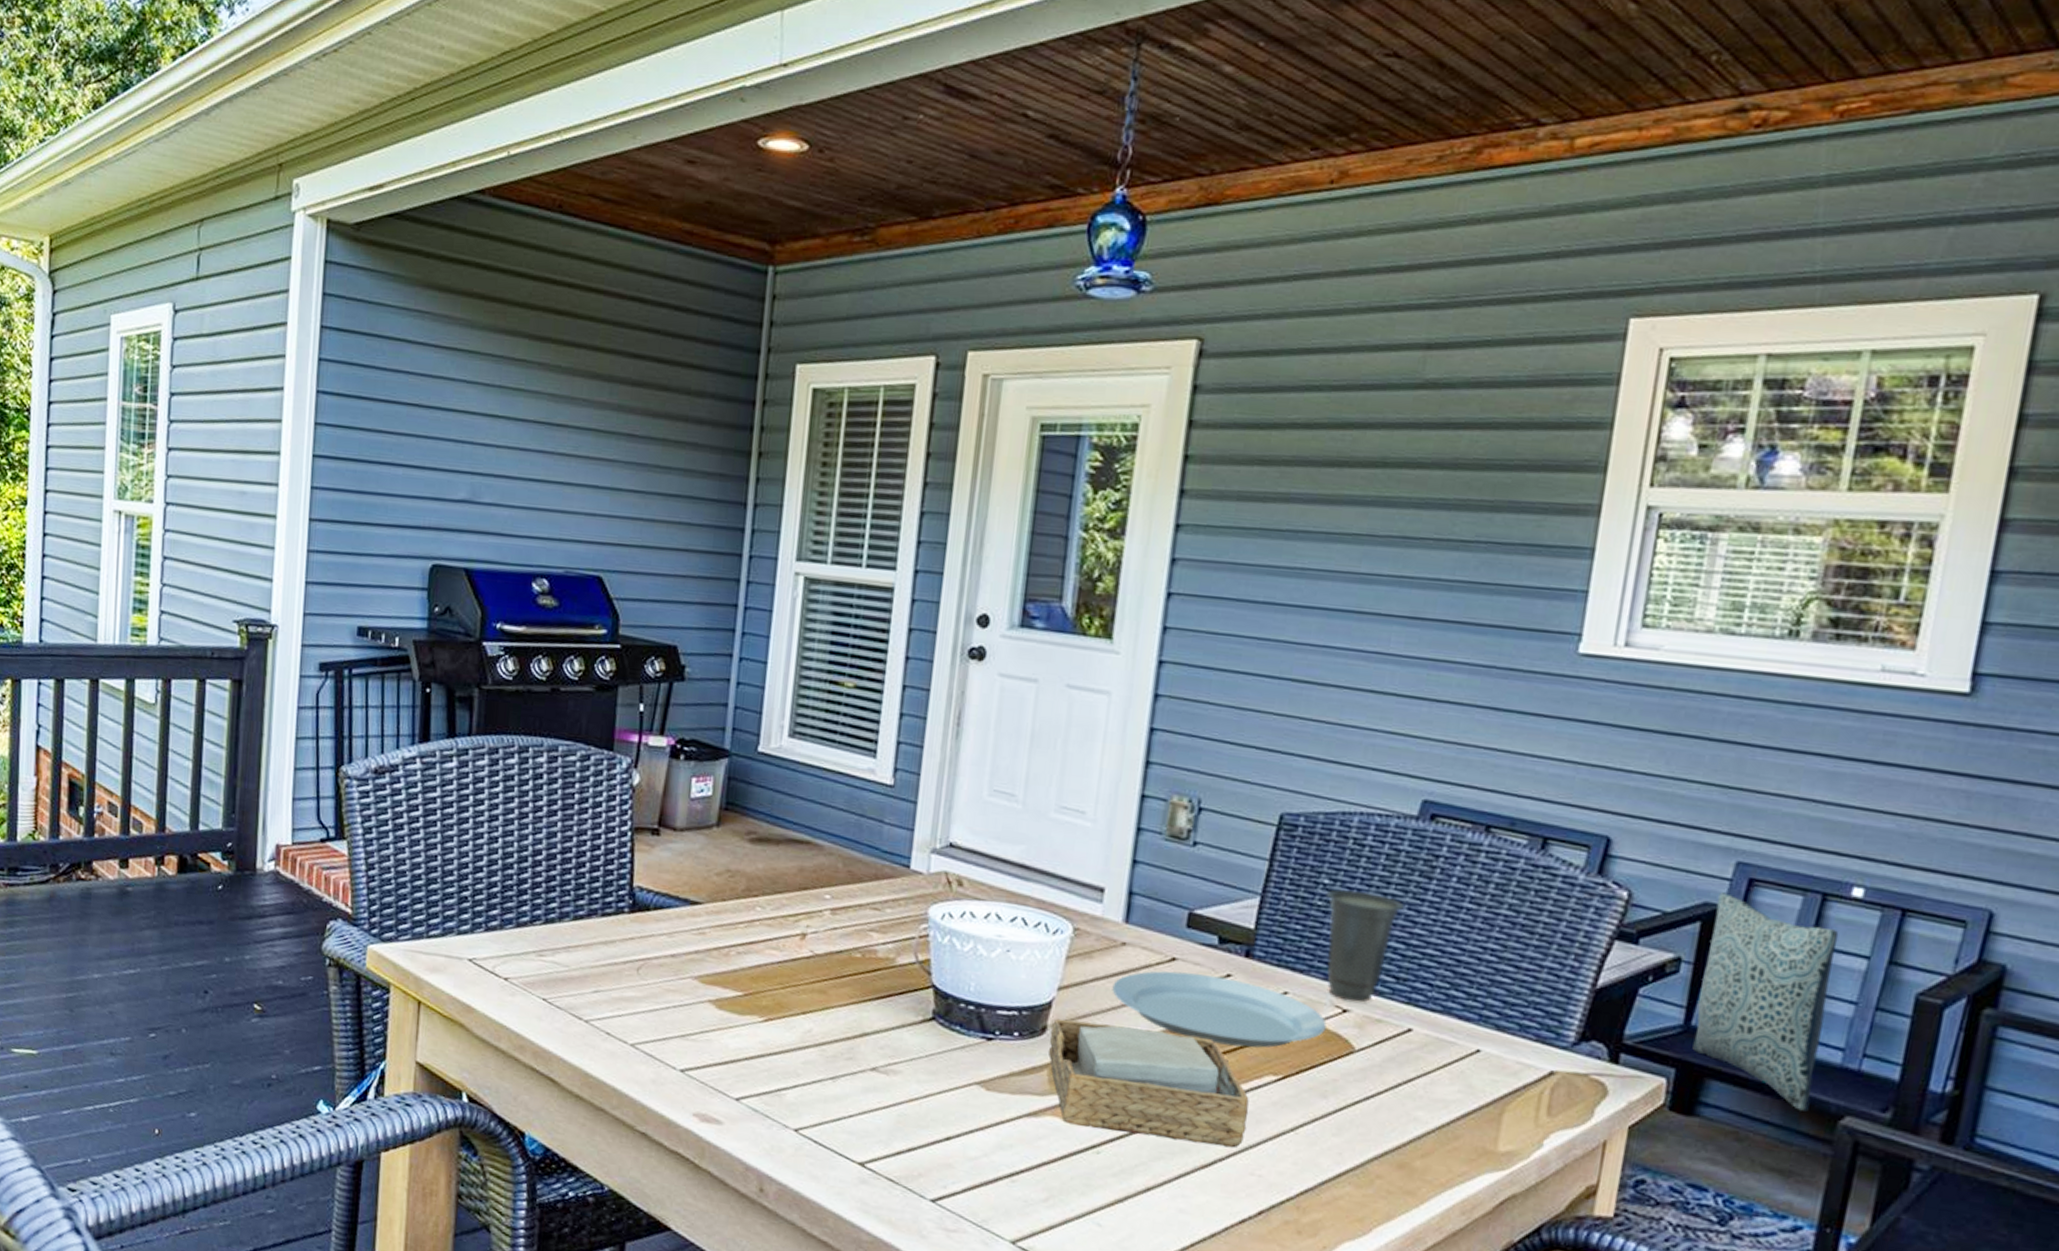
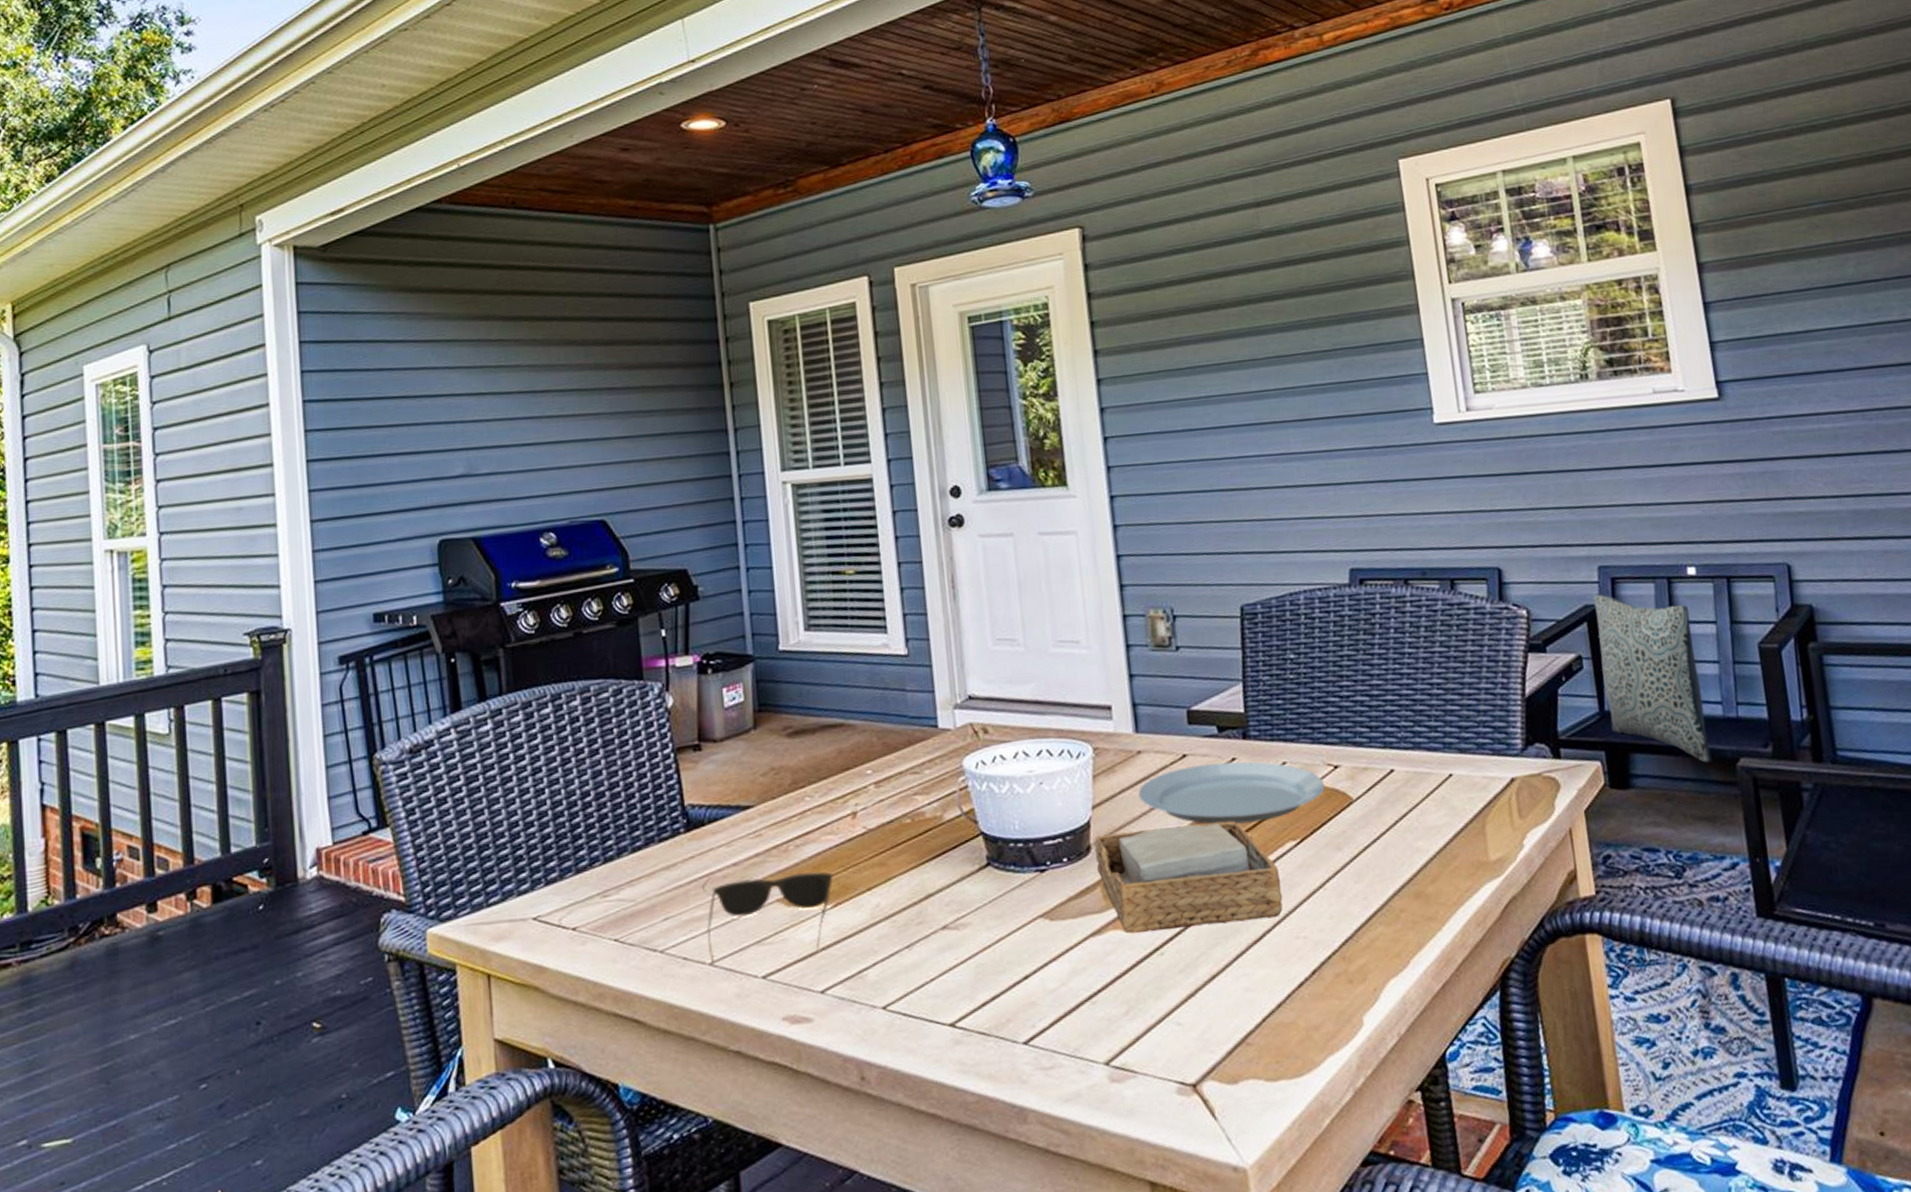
sunglasses: none [632,971,770,1059] -> present [706,871,833,965]
cup: present [1325,889,1404,1002] -> none [1294,657,1359,758]

